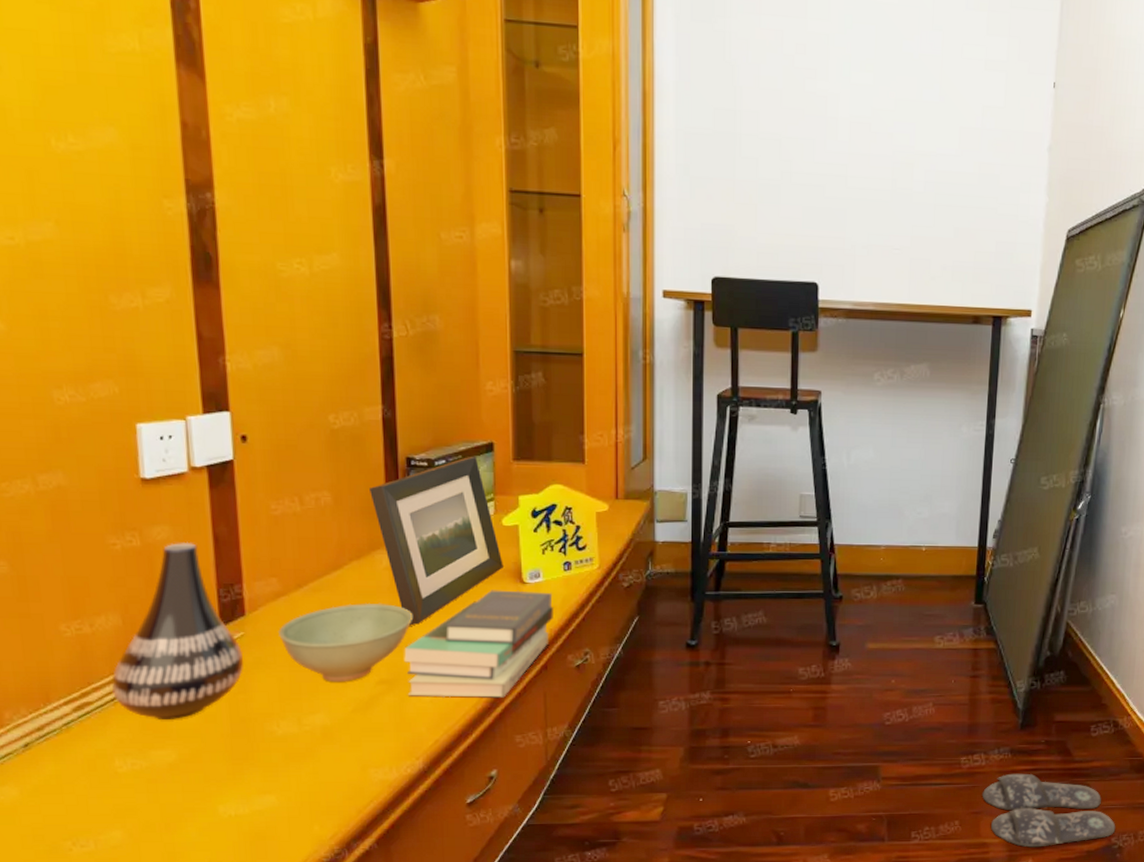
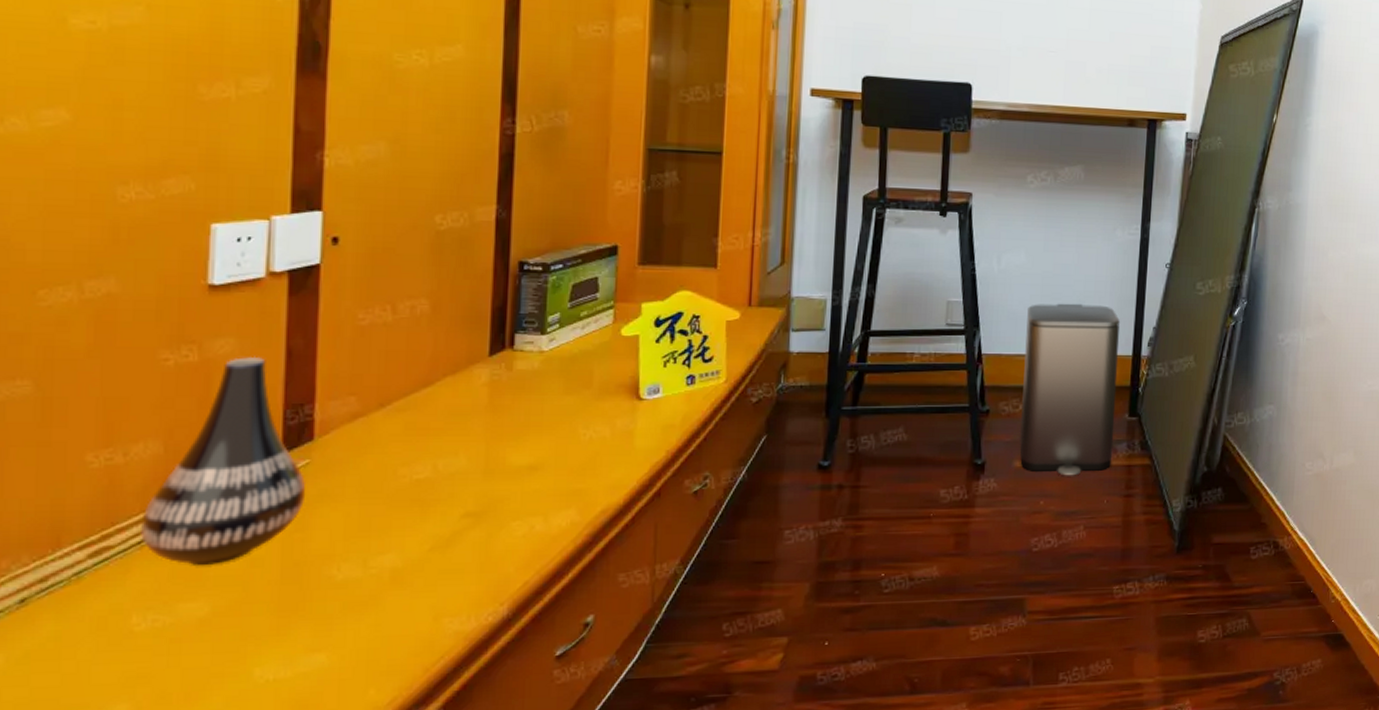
bowl: present [279,602,414,683] -> none [351,423,512,517]
picture frame: present [370,456,503,626] -> none [474,260,619,449]
books: present [404,590,554,698] -> none [496,407,673,532]
pedal bin: none [871,497,967,658] -> present [1019,303,1121,476]
slippers: present [983,773,1116,848] -> none [1136,602,1278,687]

